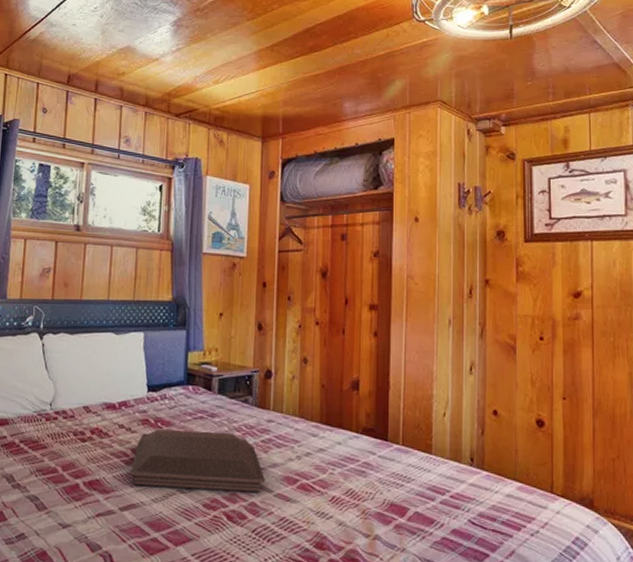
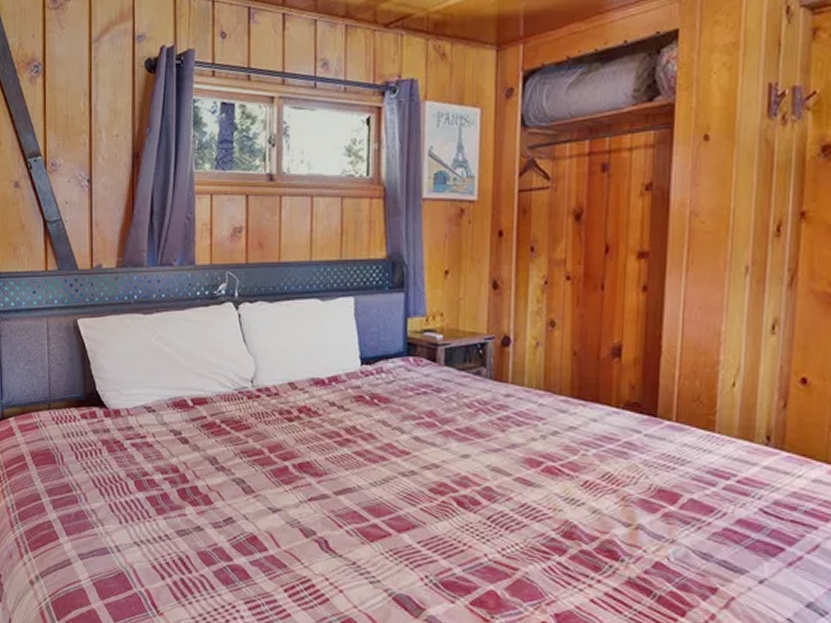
serving tray: present [131,429,266,492] -> none [345,407,503,476]

